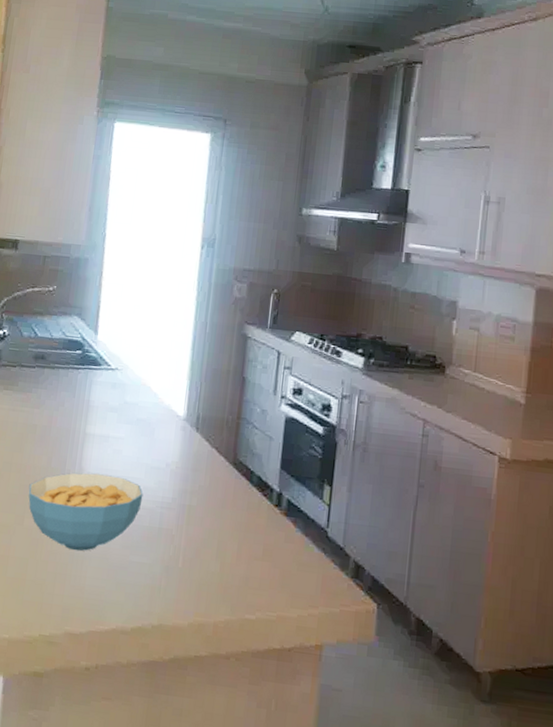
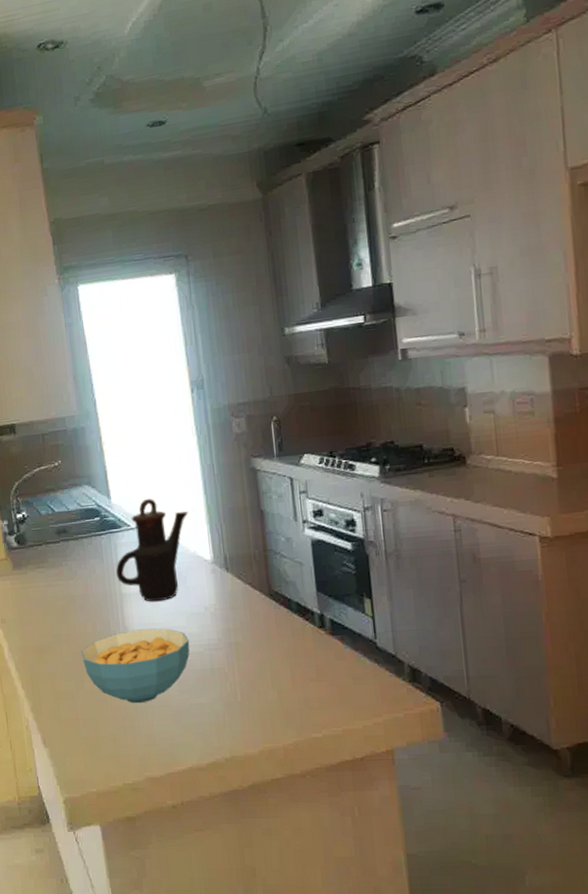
teapot: none [84,342,172,449] -> present [115,498,188,602]

